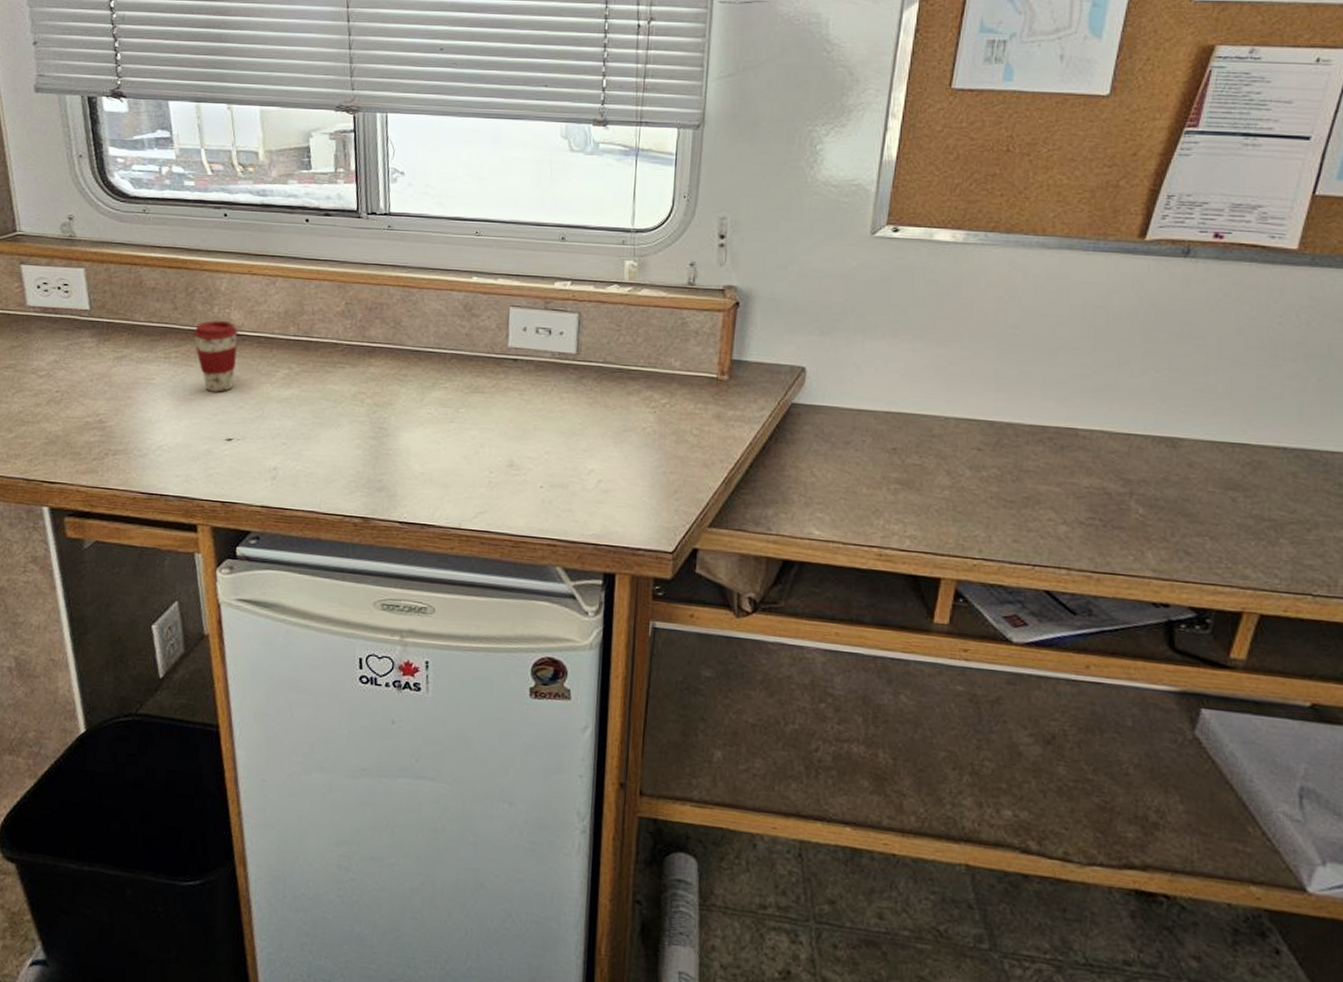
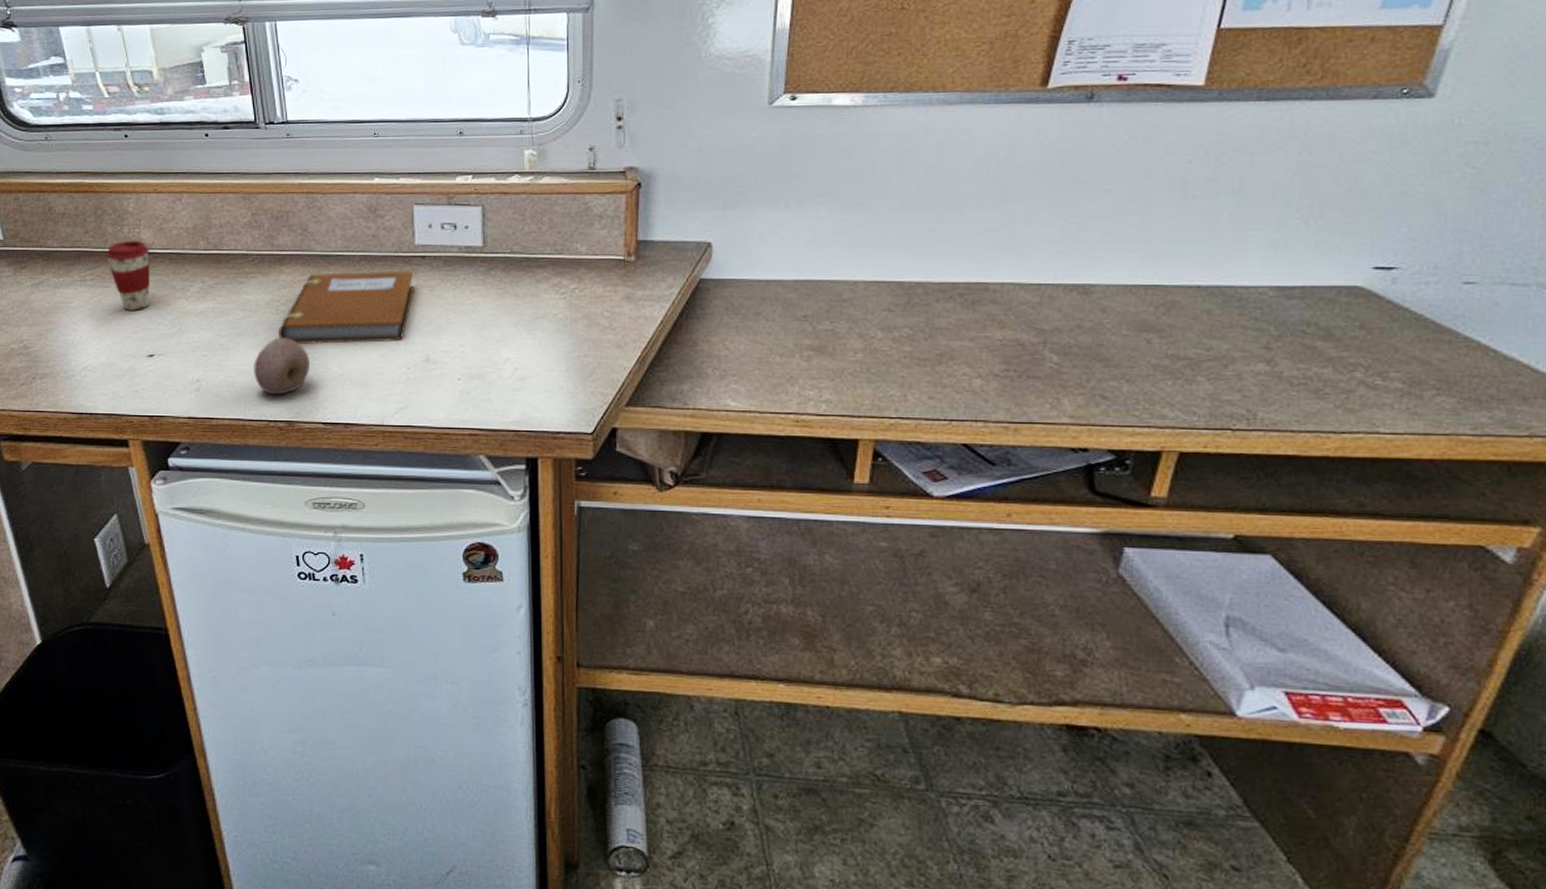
fruit: none [333,430,391,490] -> present [254,337,309,395]
notebook: none [361,368,505,444] -> present [278,270,414,345]

